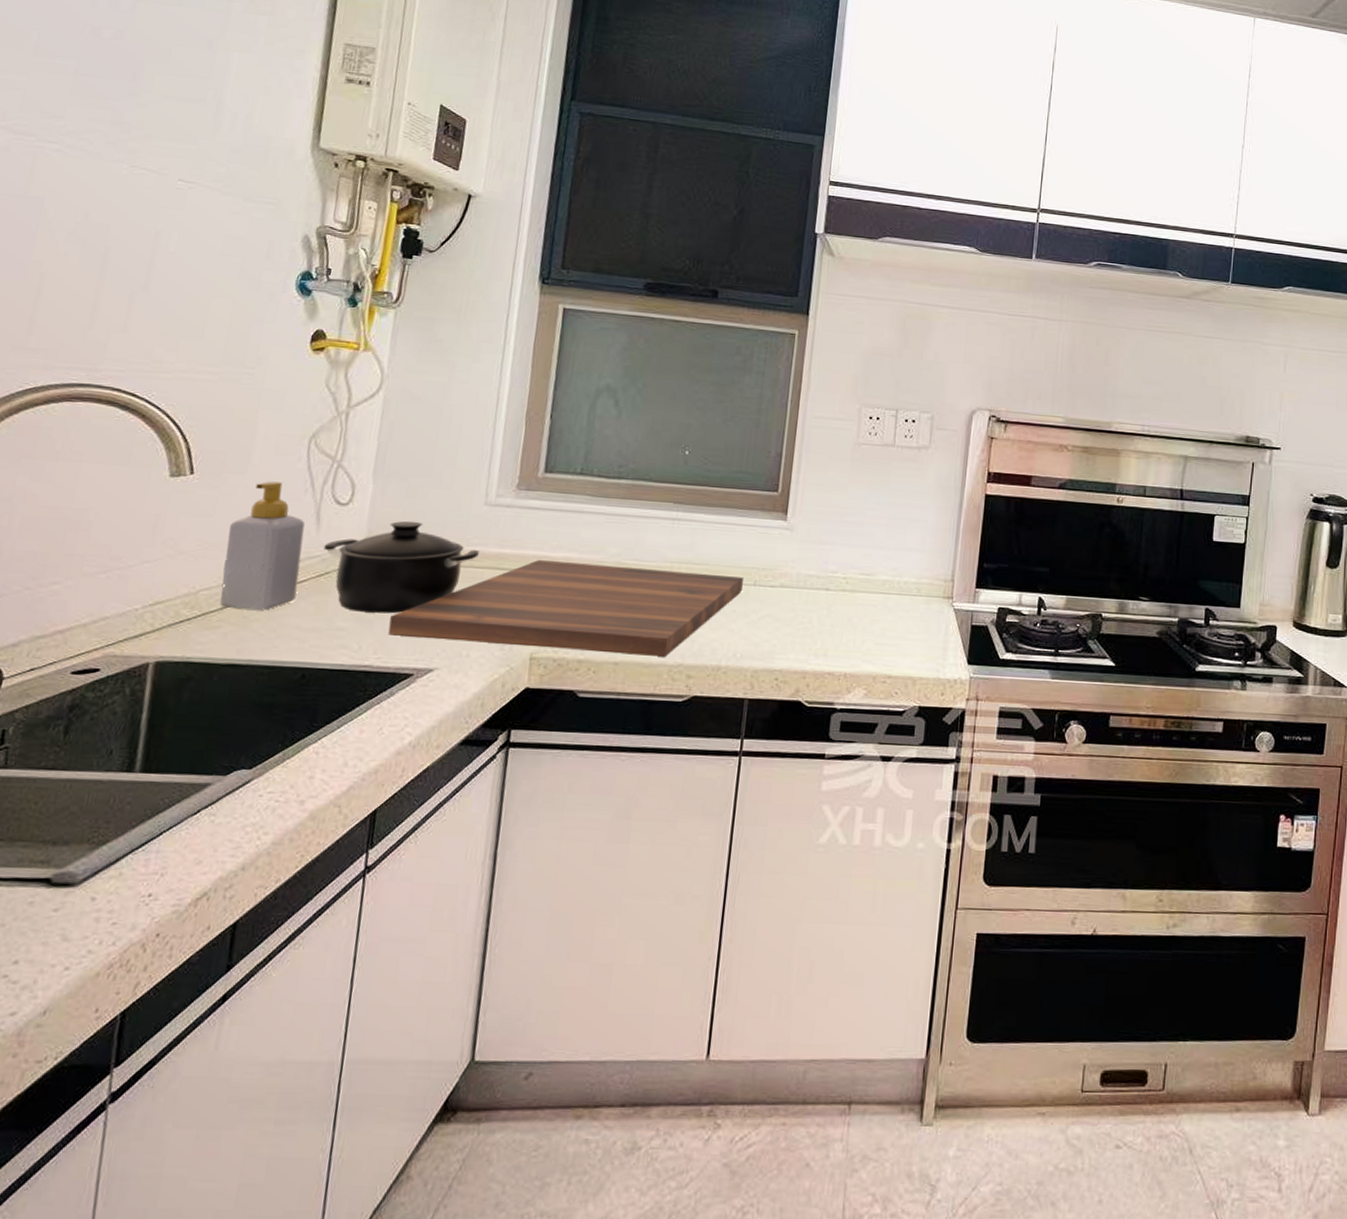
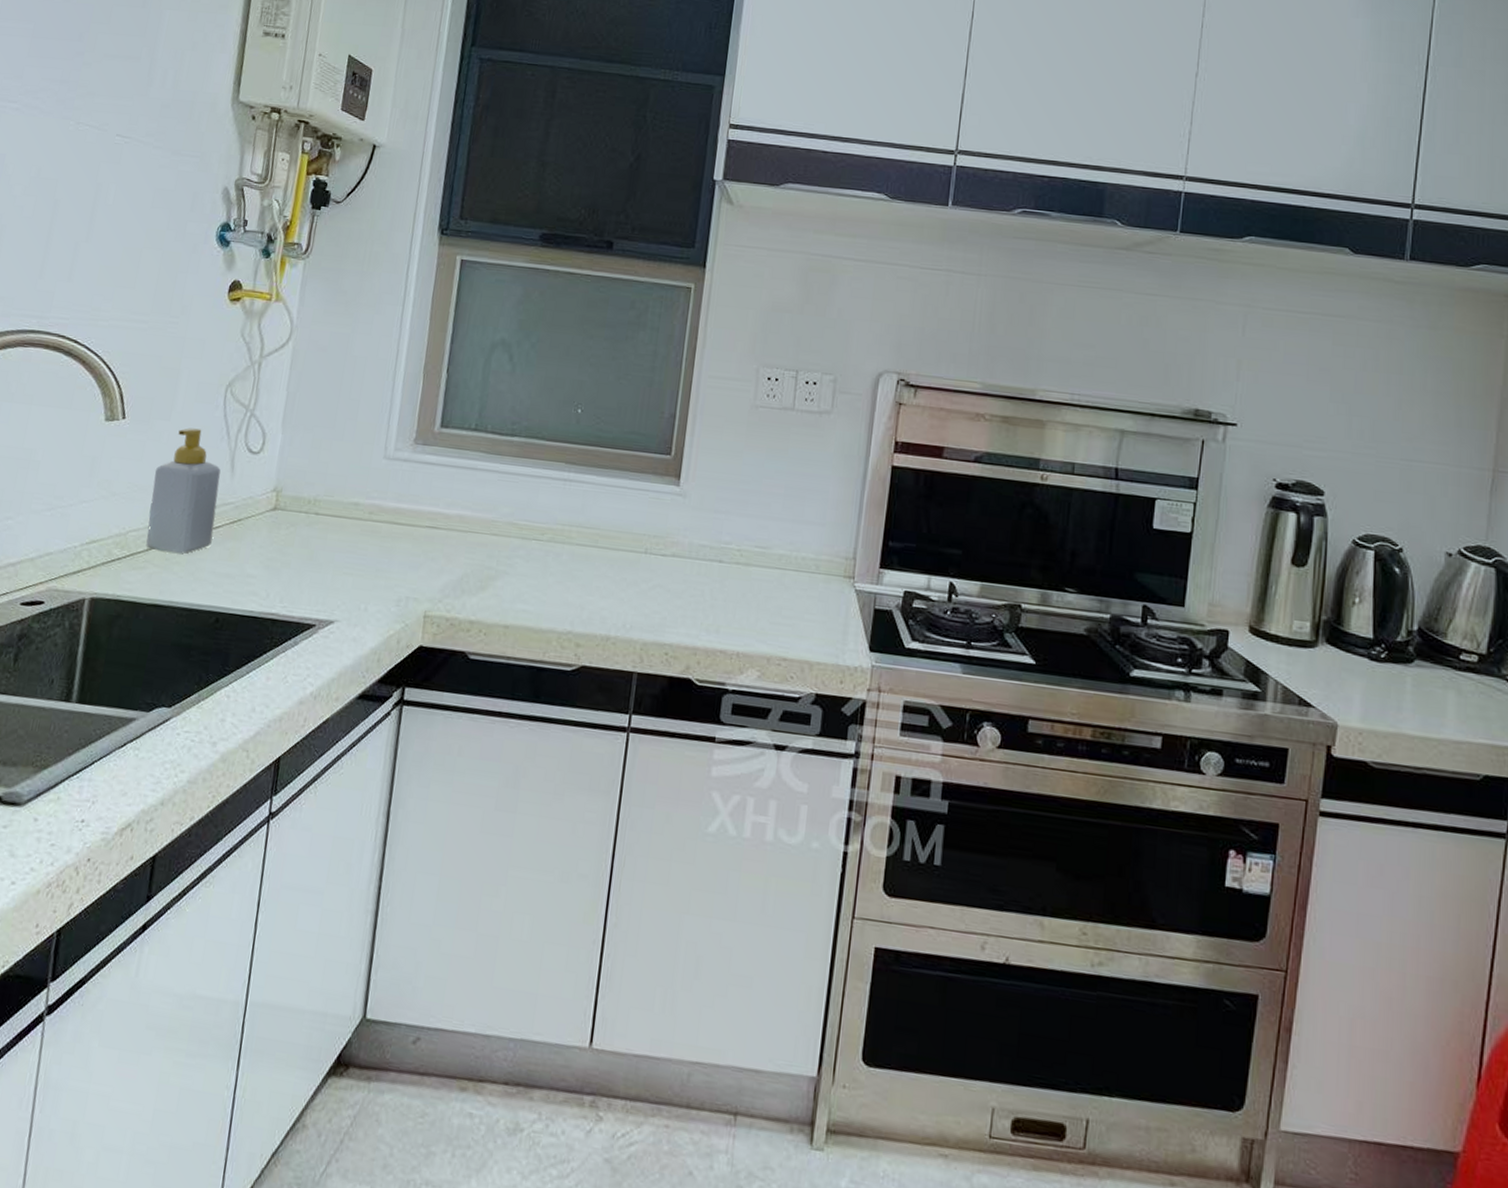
saucepan: present [323,521,479,613] -> none [237,471,378,563]
cutting board: present [388,559,743,657] -> none [293,515,634,623]

